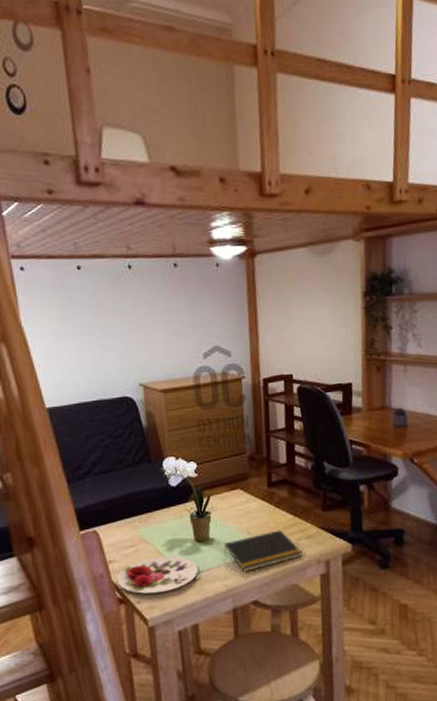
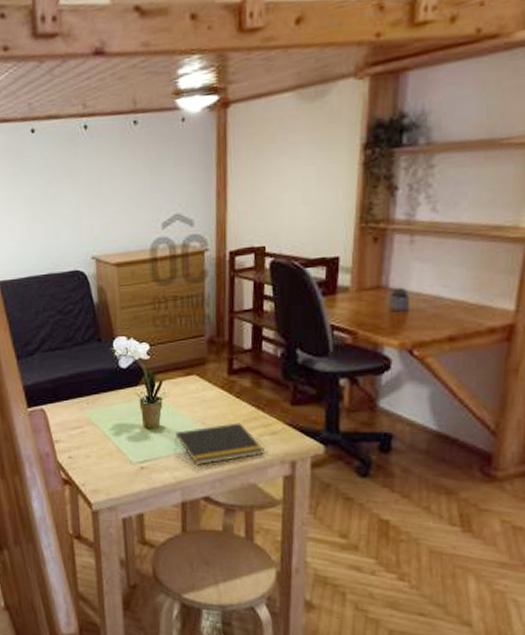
plate: present [116,556,198,594] -> none [62,440,146,478]

